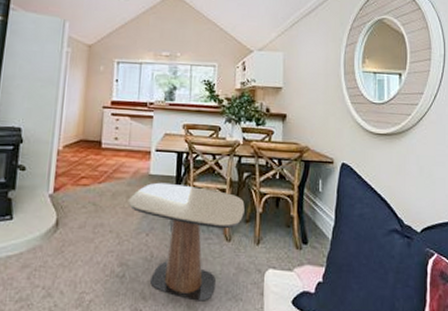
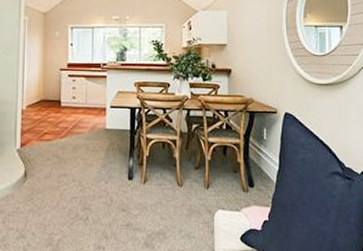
side table: present [128,182,245,301] -> none [87,135,194,239]

